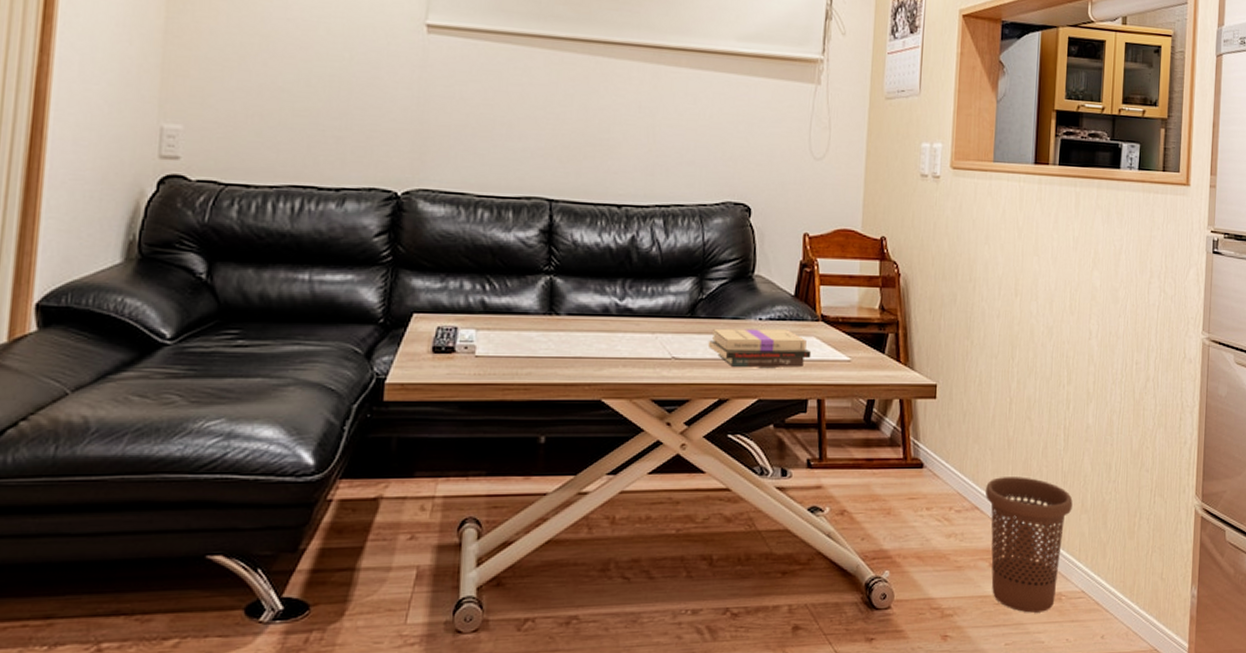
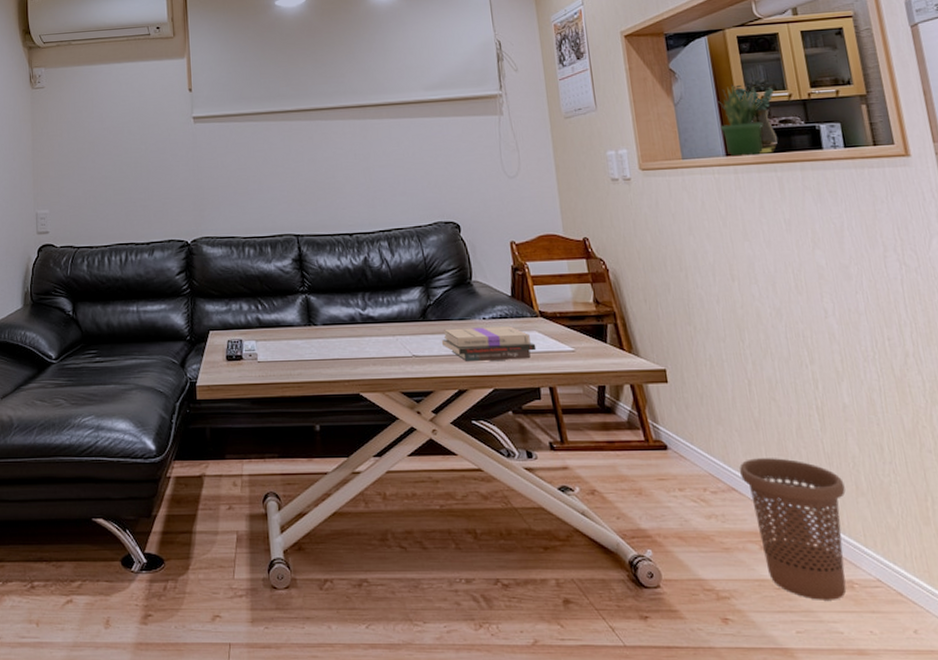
planter: none [1034,90,1080,167] -> present [718,86,765,157]
vase: none [1053,88,1091,167] -> present [731,85,779,154]

